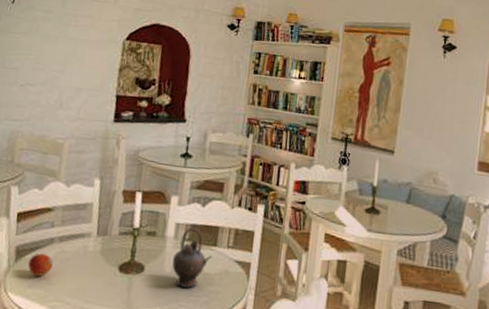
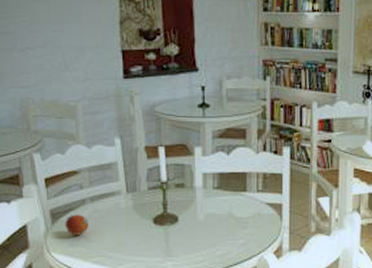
teapot: present [172,227,213,288] -> none [204,176,244,233]

